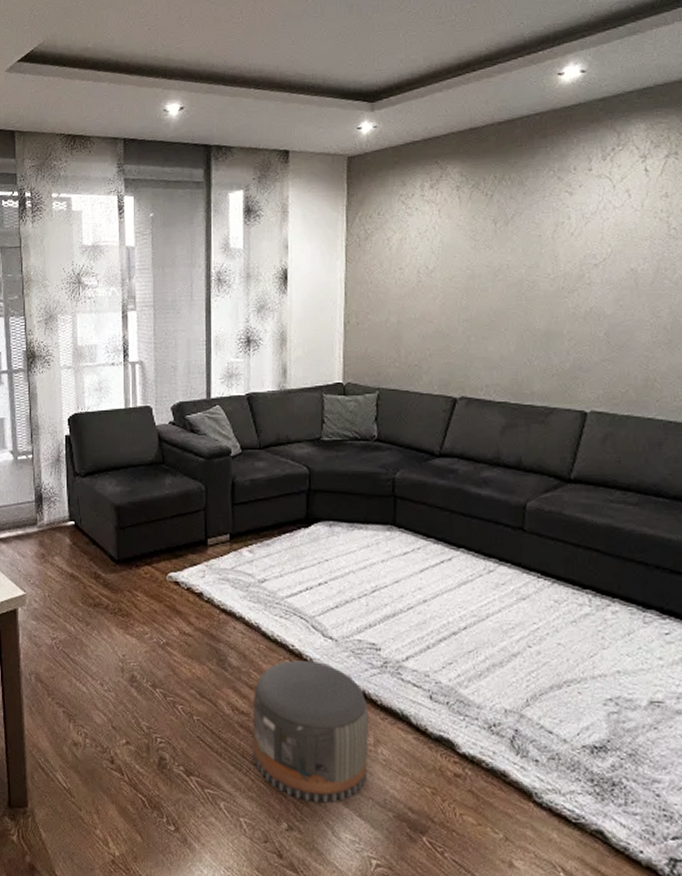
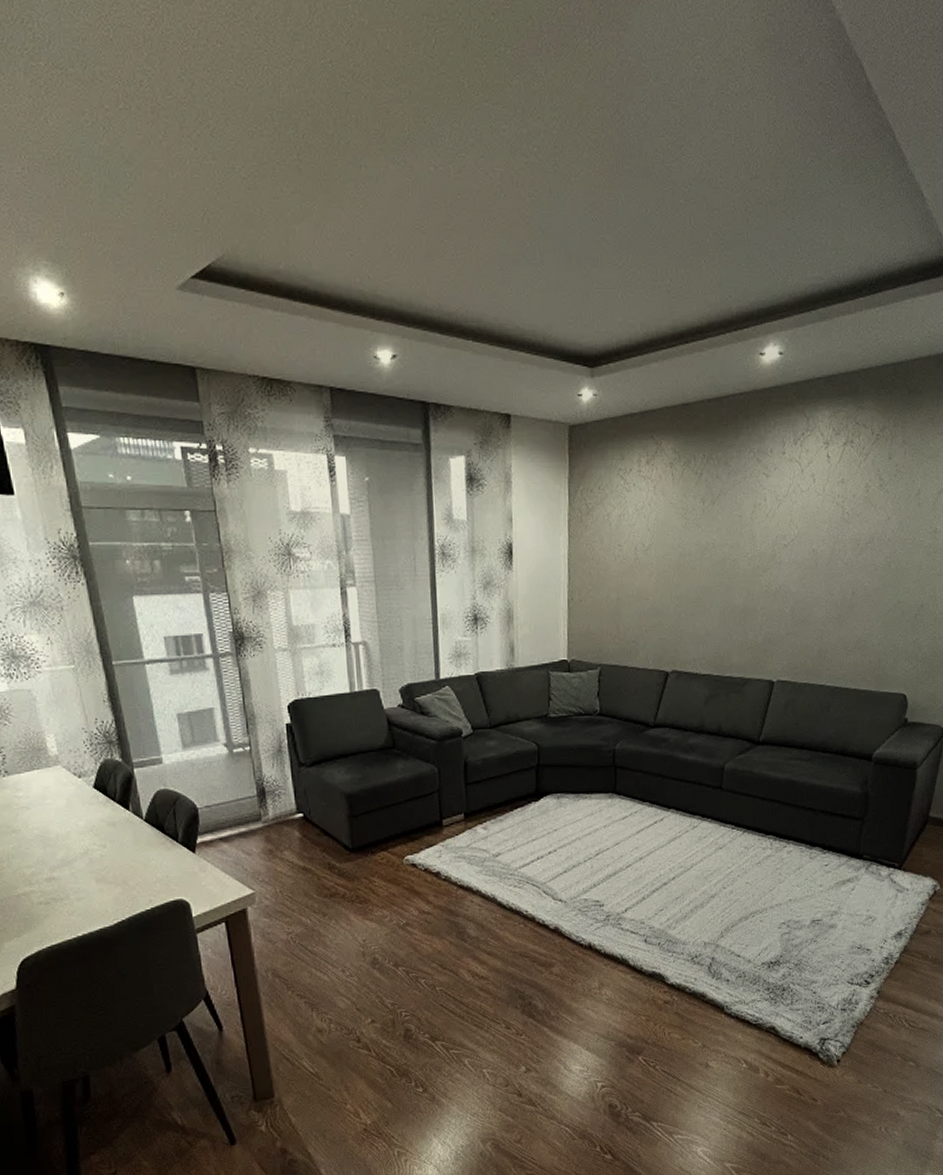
pouf: present [253,660,369,803] -> none [492,923,594,1045]

